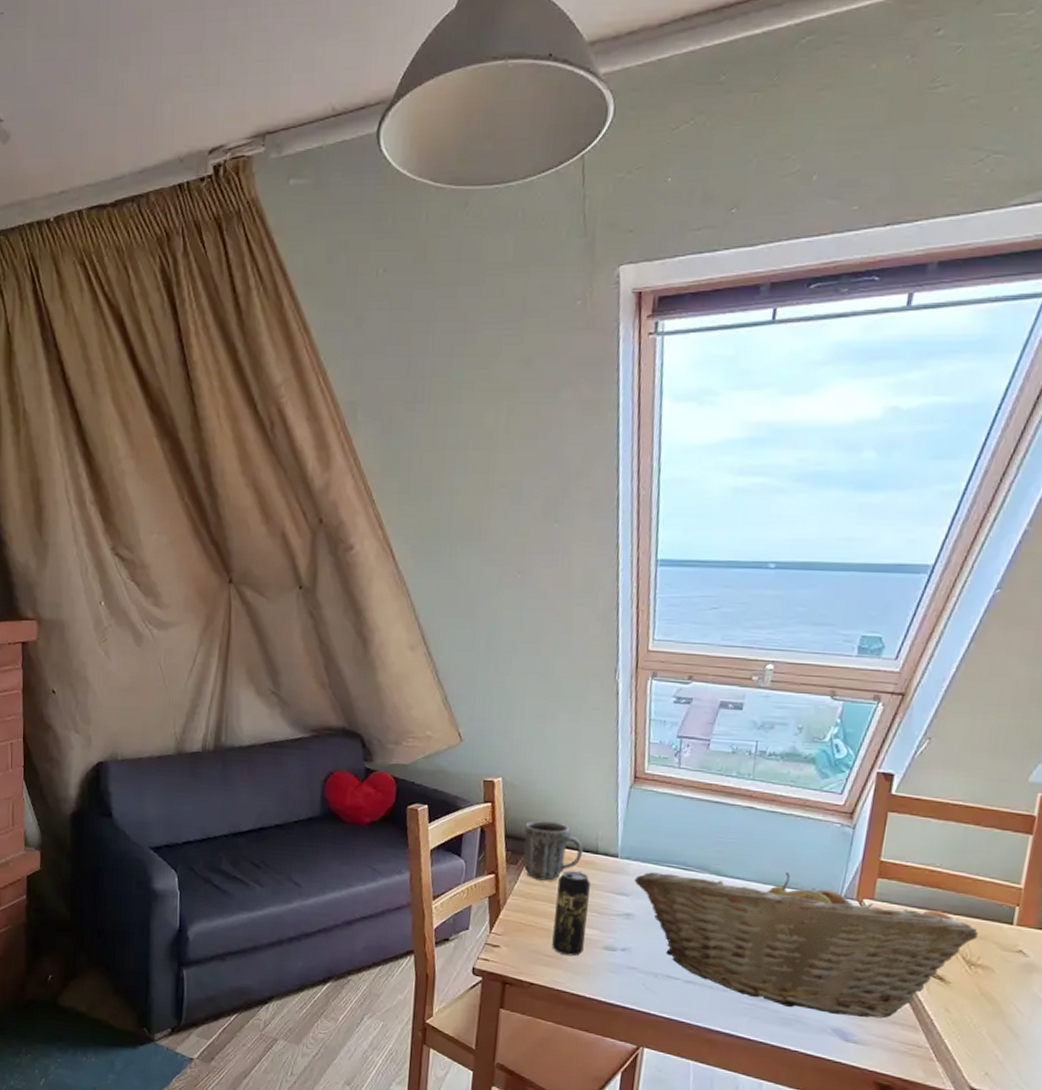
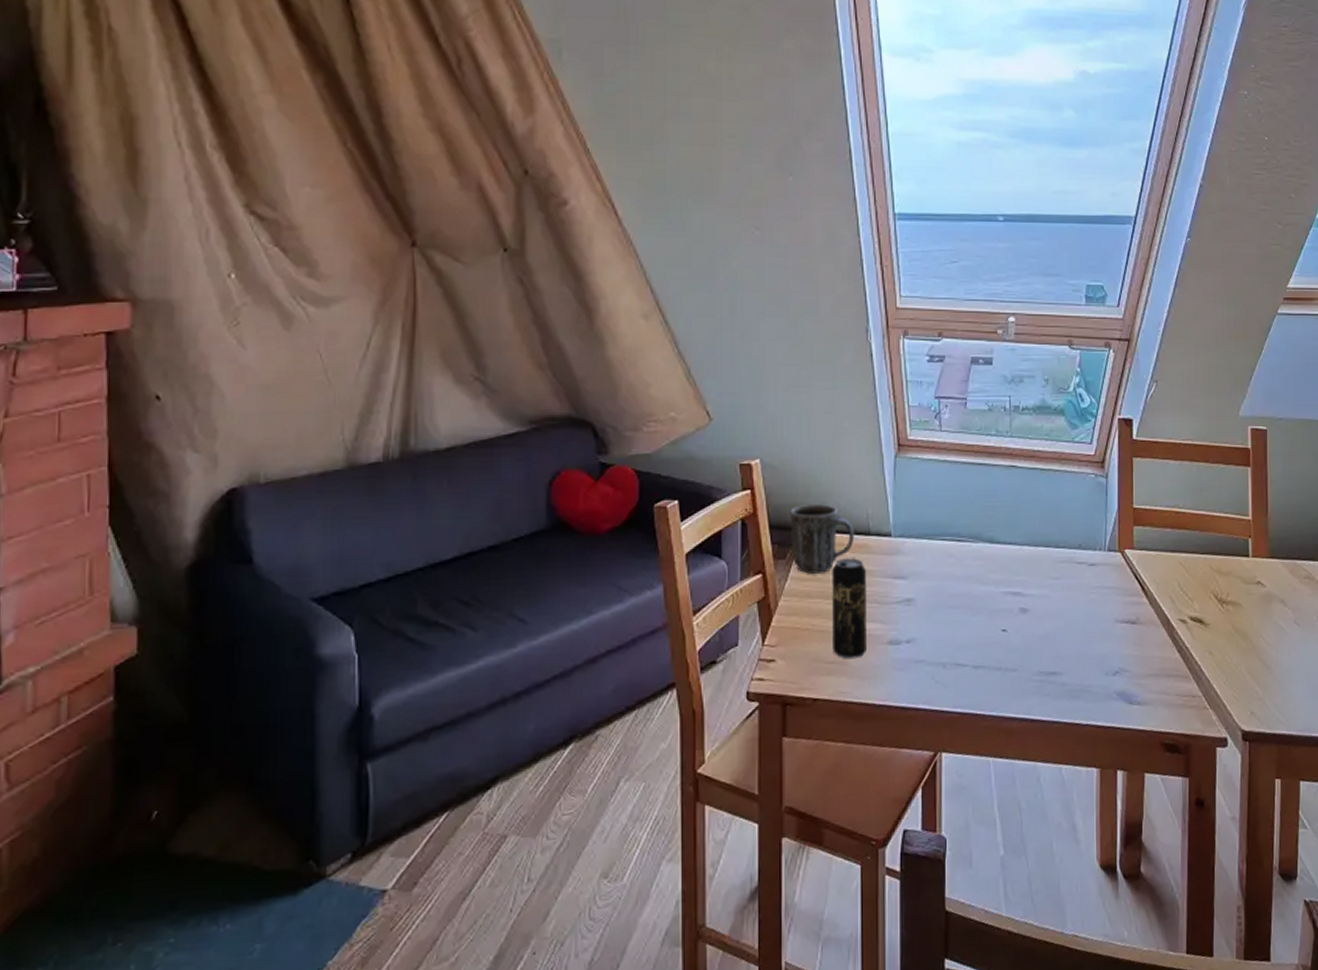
fruit basket: present [634,872,980,1019] -> none [911,531,1224,678]

